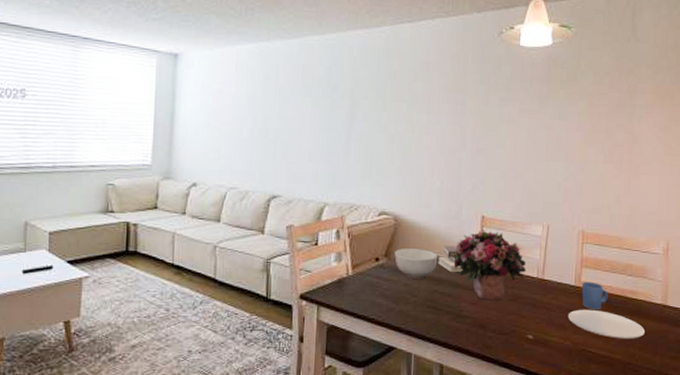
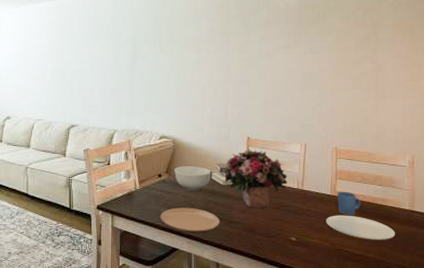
plate: none [376,298,447,329] -> present [161,207,220,233]

